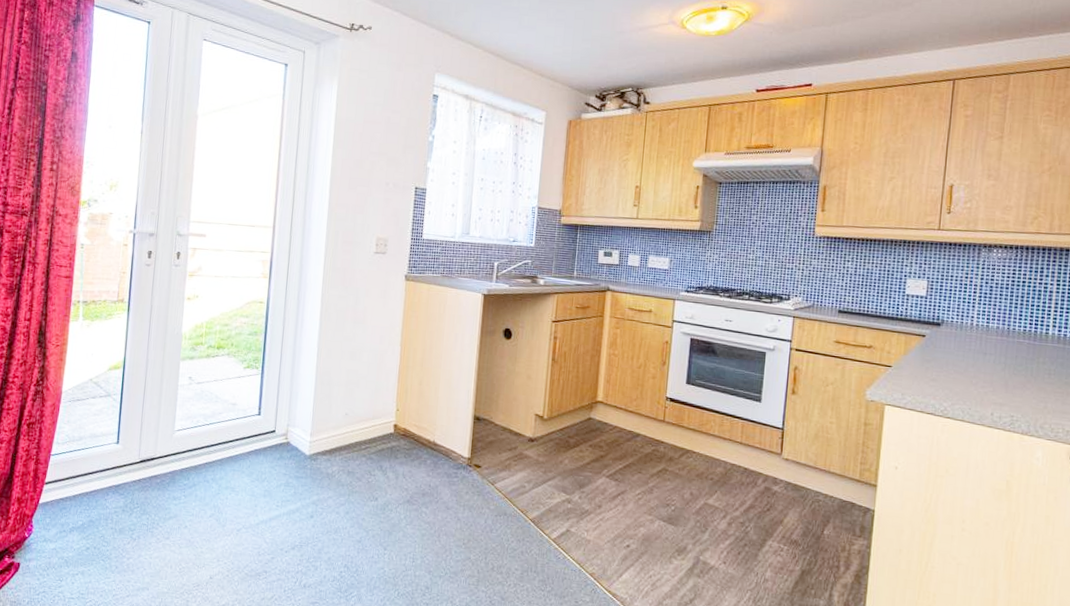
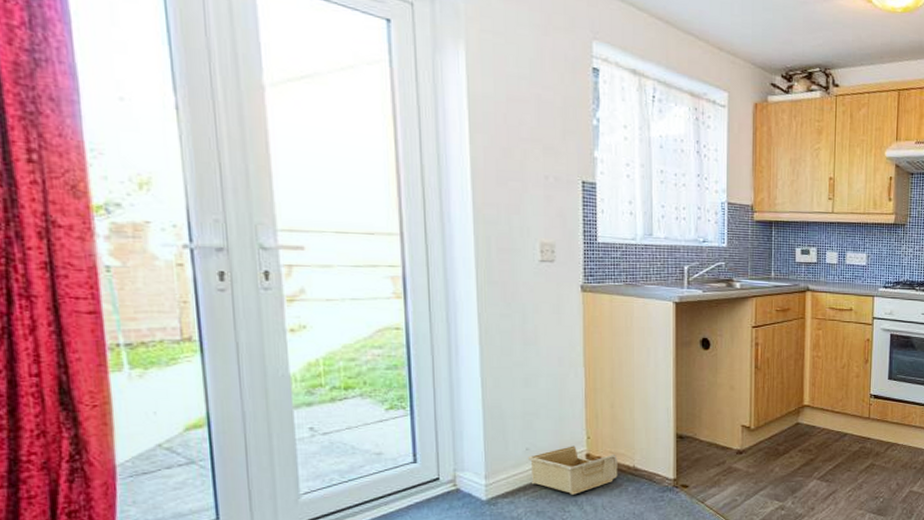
storage bin: none [346,415,421,461] -> present [527,446,618,495]

